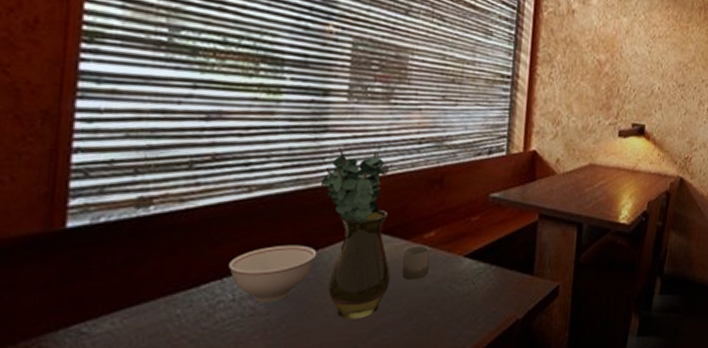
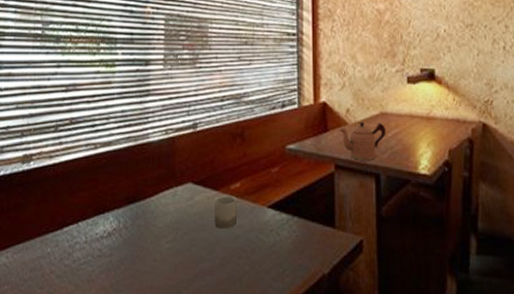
bowl: present [229,244,317,303] -> none [82,194,146,246]
vase: present [320,148,390,319] -> none [146,109,204,265]
coffeepot: none [547,172,594,210] -> present [340,121,387,161]

